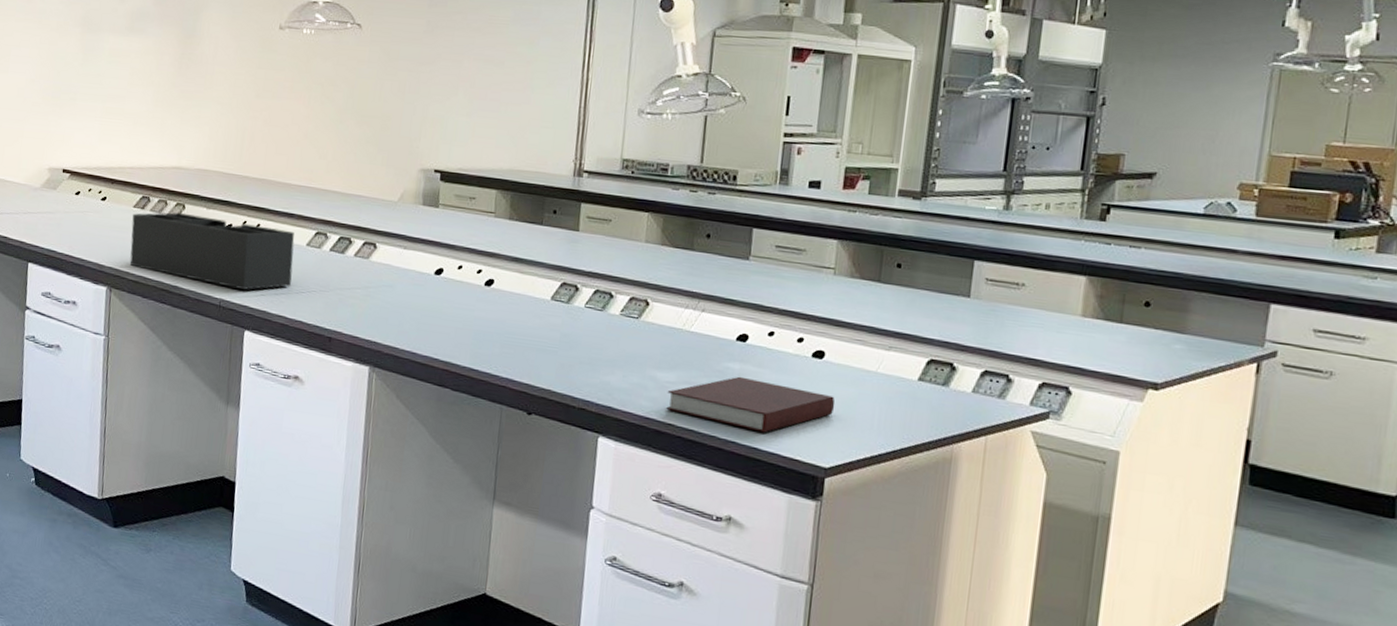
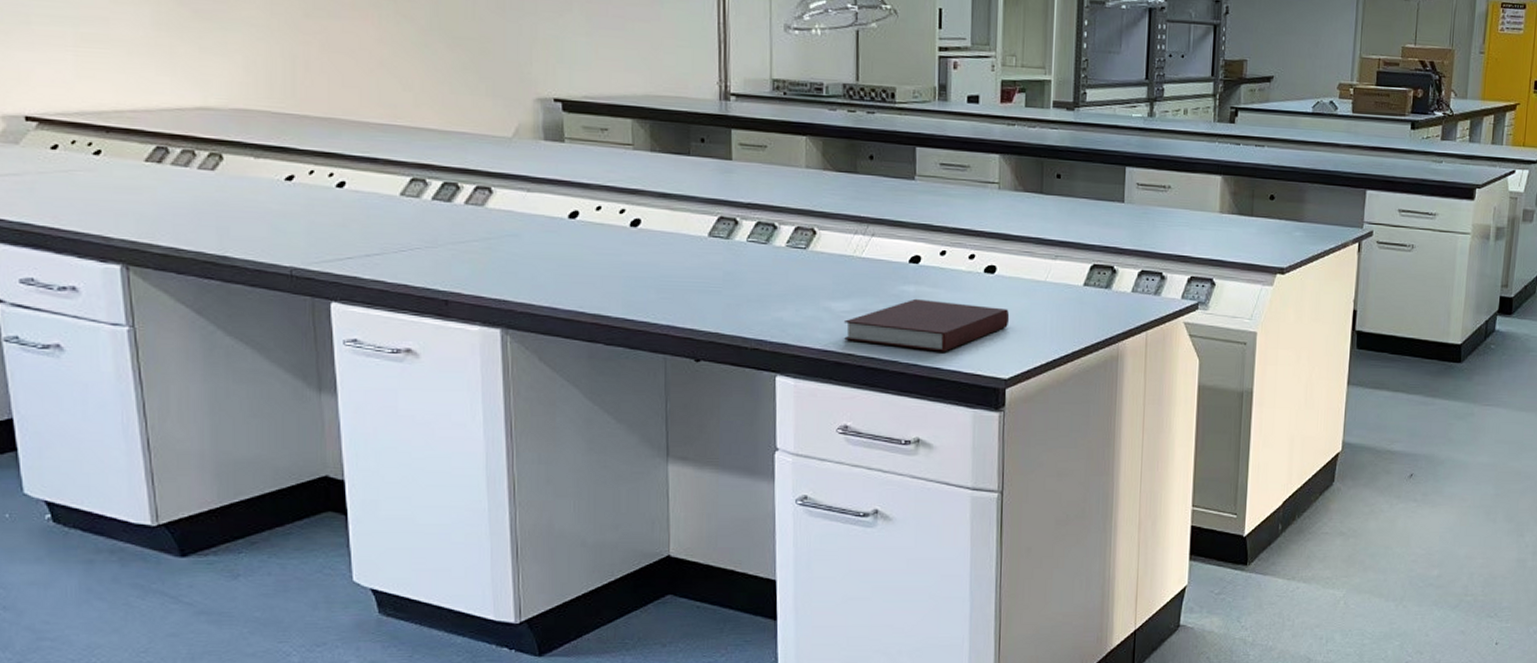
desk organizer: present [129,212,295,291] -> none [146,164,387,255]

